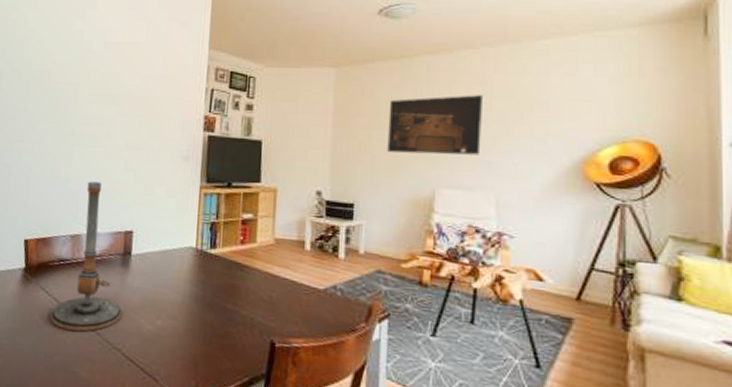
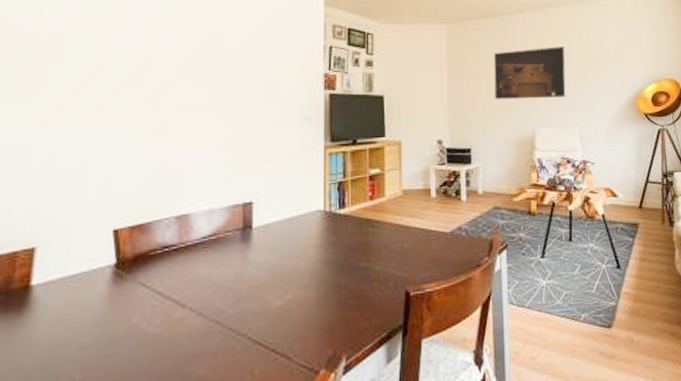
candlestick: present [50,181,123,332] -> none [154,152,246,327]

